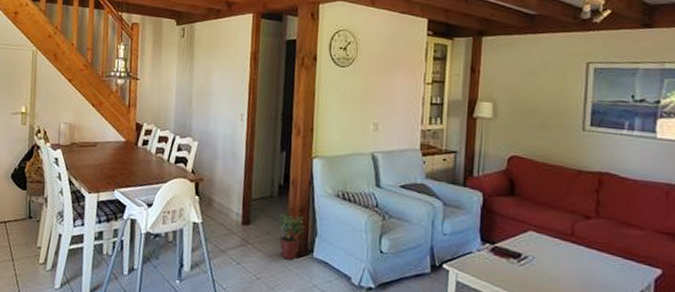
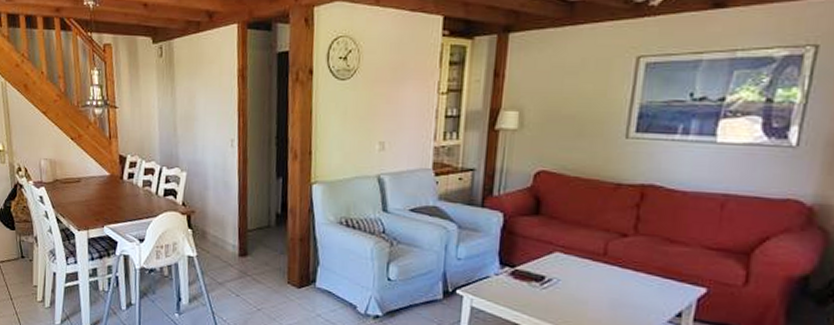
potted plant: present [277,213,305,261] -> none [276,243,306,291]

